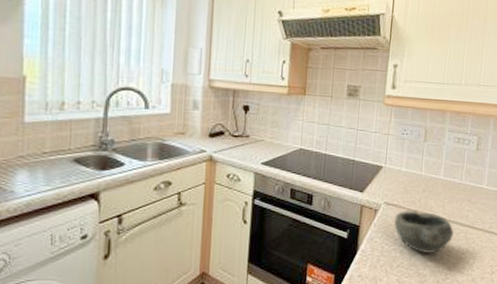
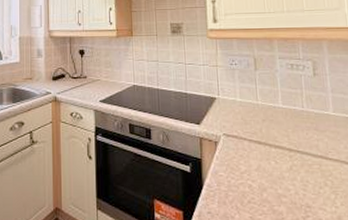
bowl: present [393,210,455,254] -> none [237,141,306,189]

